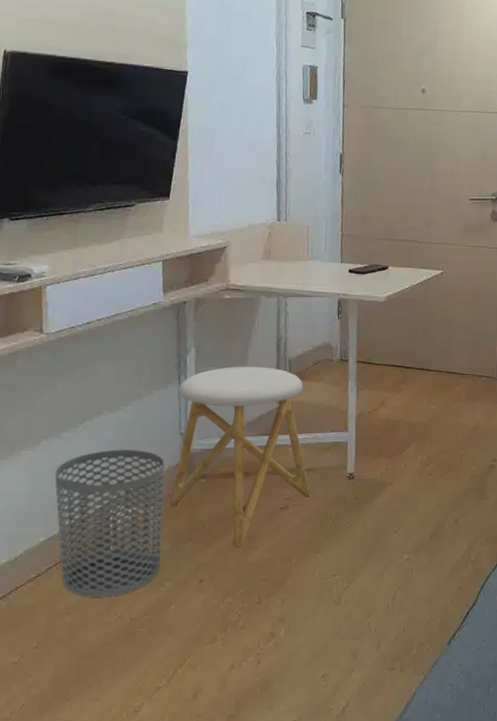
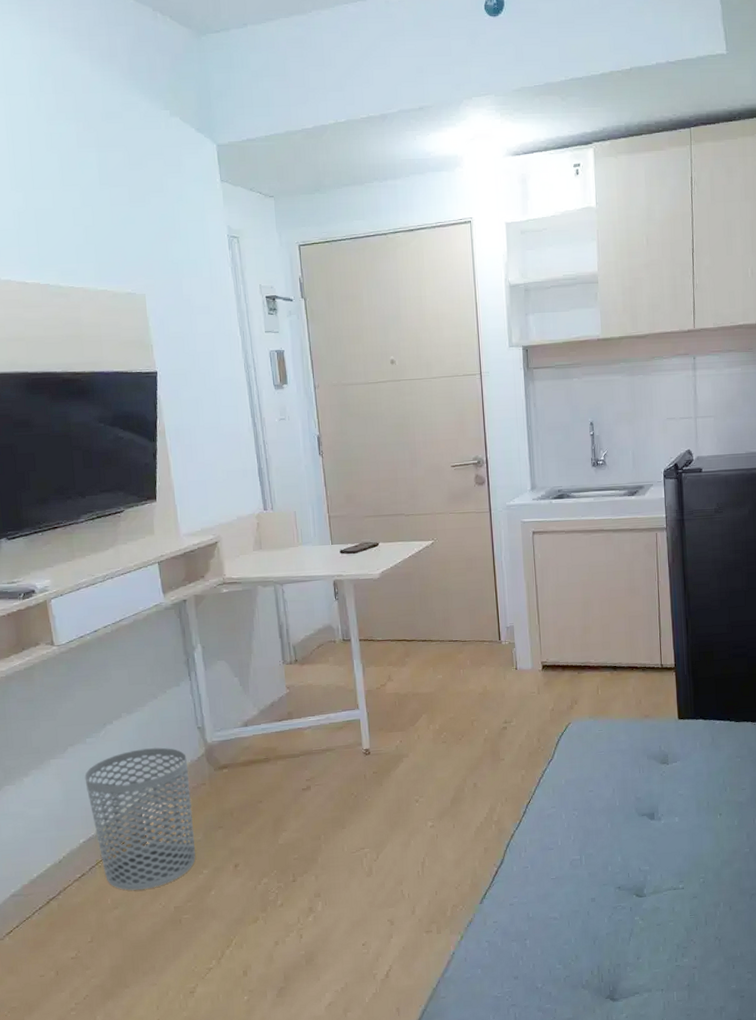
stool: present [169,366,311,549] -> none [190,655,330,833]

